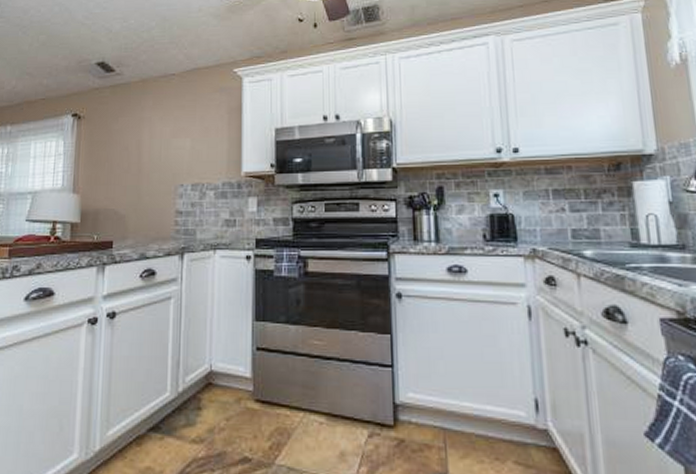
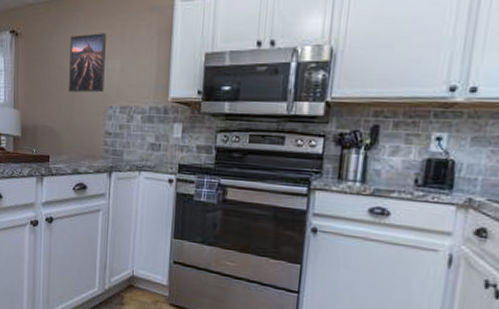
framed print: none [136,113,175,172] -> present [69,33,106,93]

